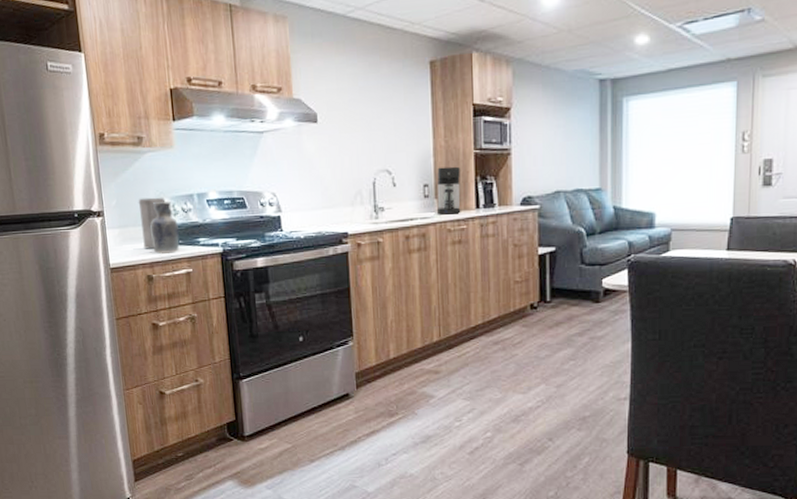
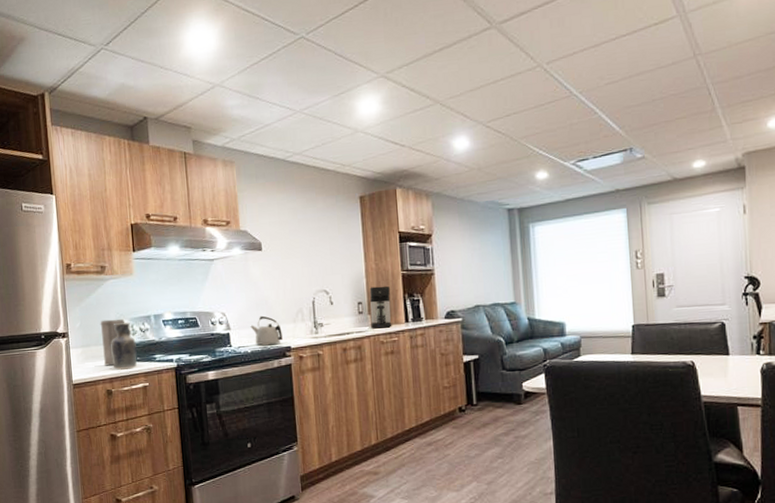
kettle: none [303,197,339,231] -> present [250,315,283,346]

